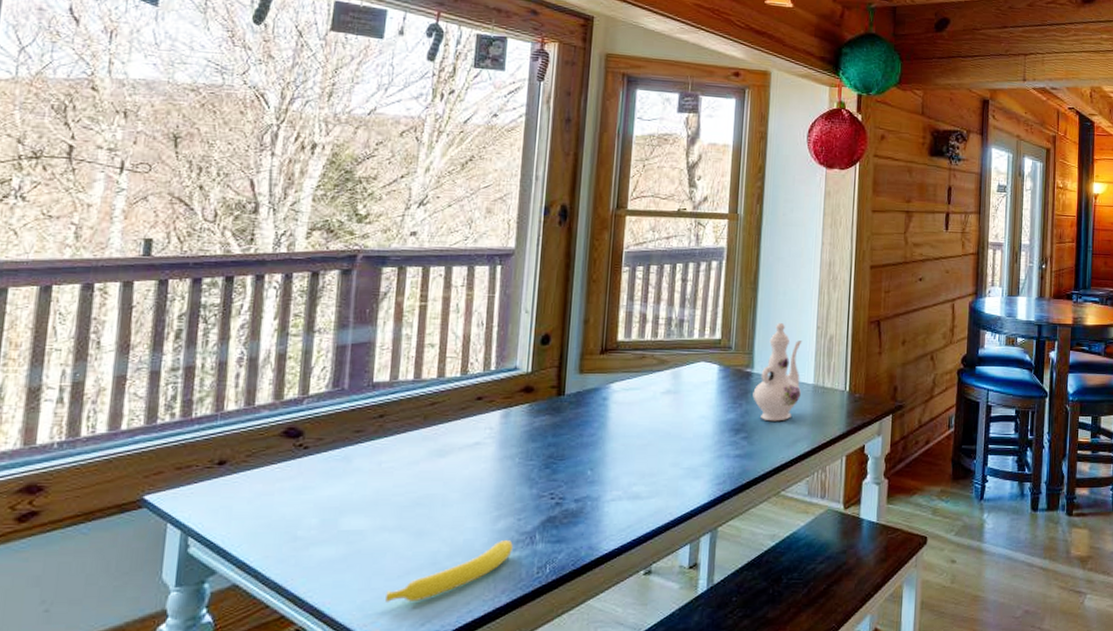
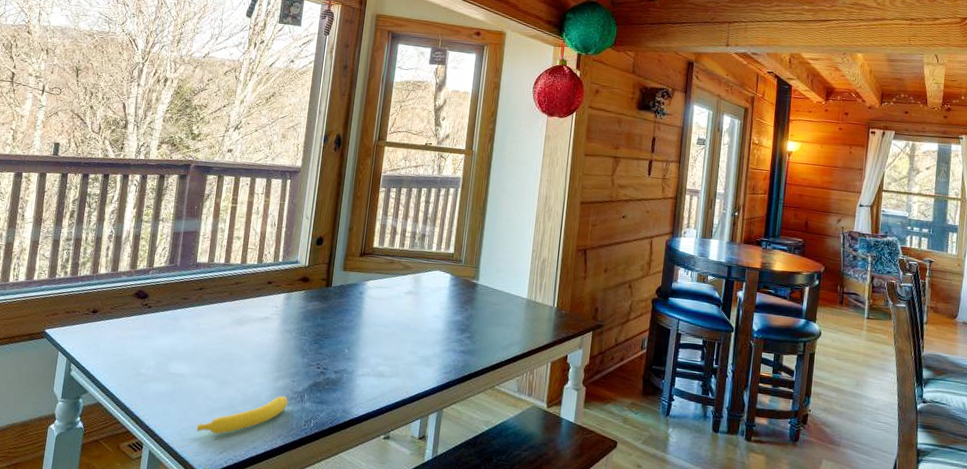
ewer: present [753,322,802,422] -> none [477,243,520,327]

